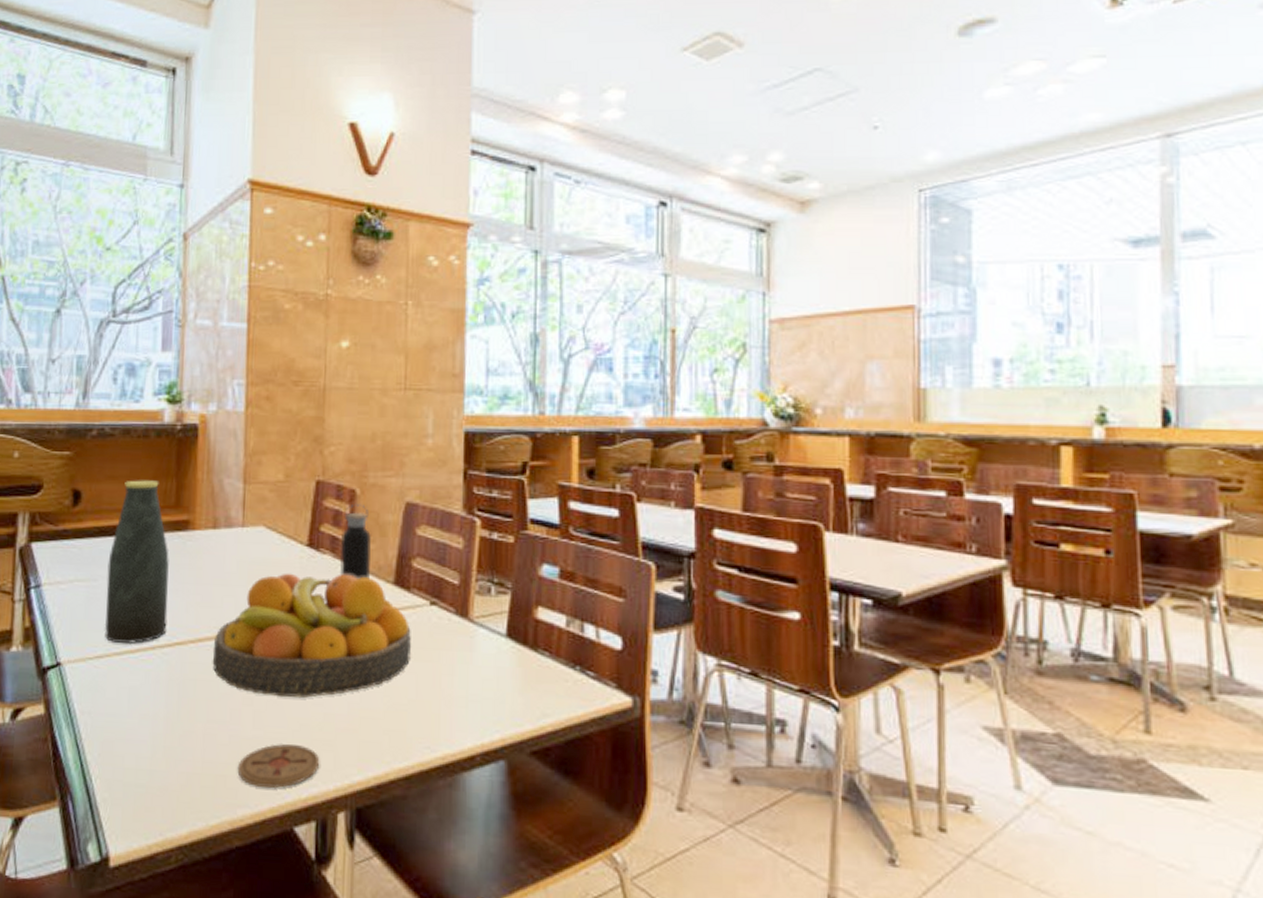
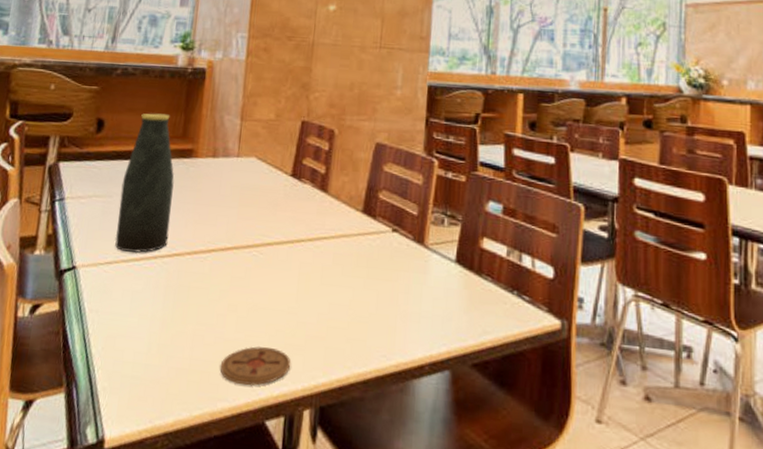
fruit bowl: present [212,573,411,698] -> none [204,198,375,307]
water bottle: present [339,503,371,579] -> none [317,142,345,207]

